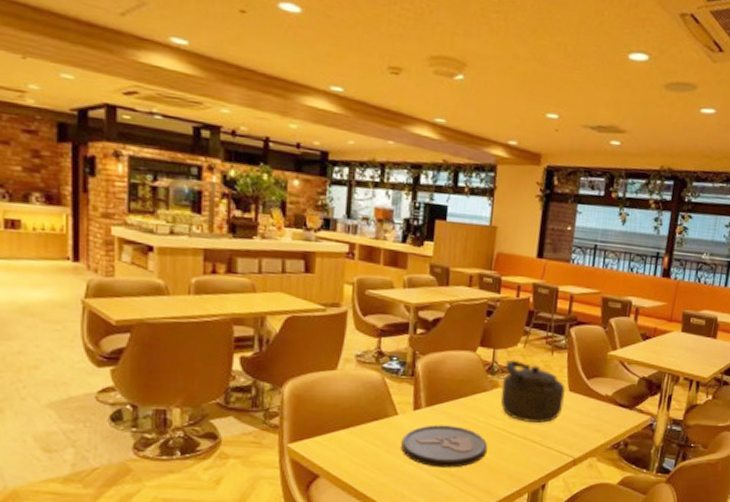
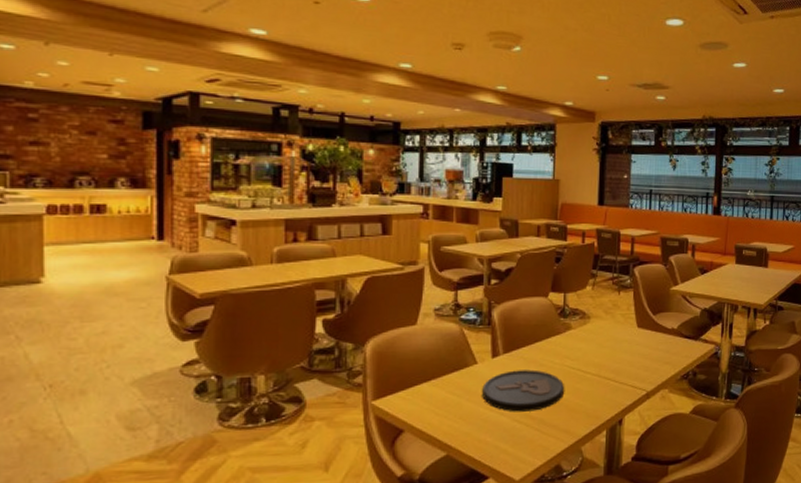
kettle: present [500,359,565,423] -> none [574,301,634,360]

